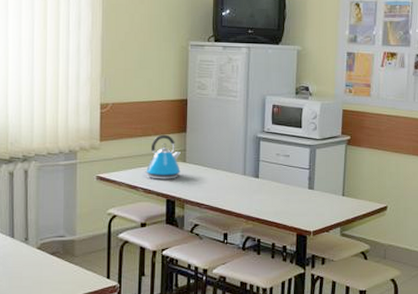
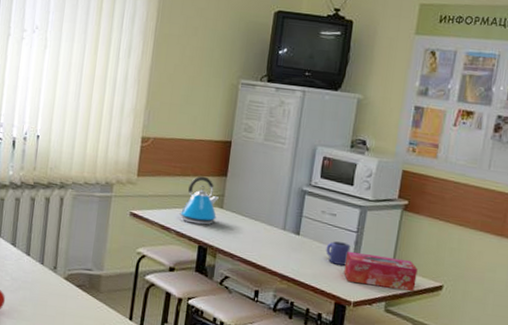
mug: none [284,180,305,200] -> present [326,241,351,266]
tissue box: none [301,186,365,215] -> present [343,251,418,292]

